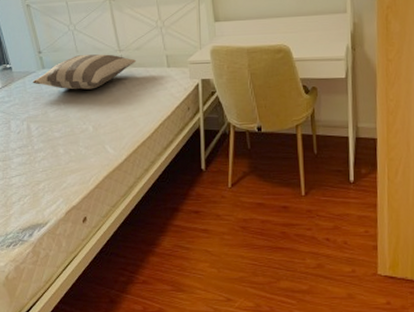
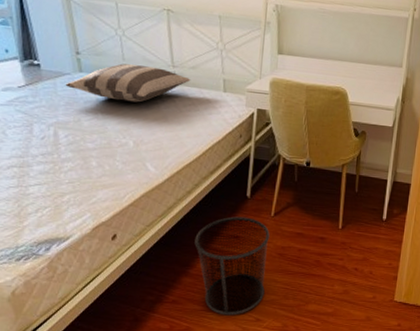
waste bin: none [157,190,232,295] -> present [194,216,270,316]

